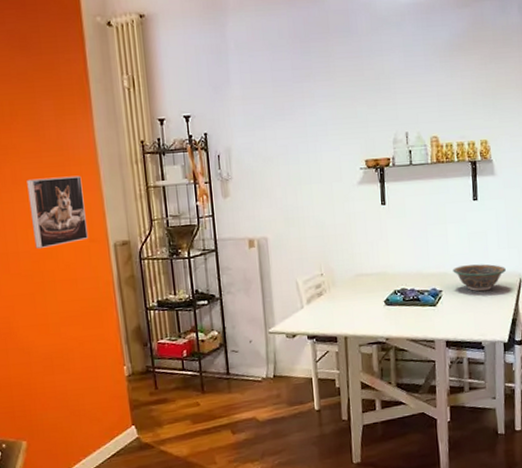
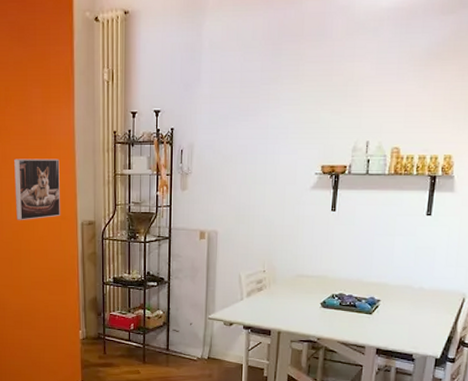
bowl: present [453,264,506,292] -> none [394,278,450,306]

